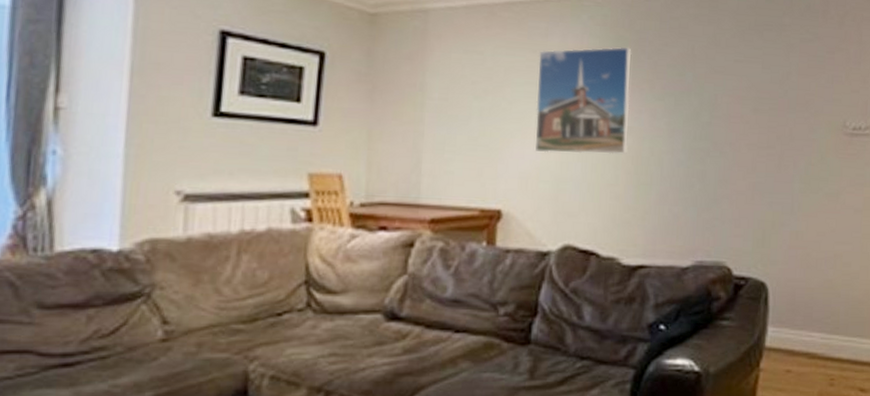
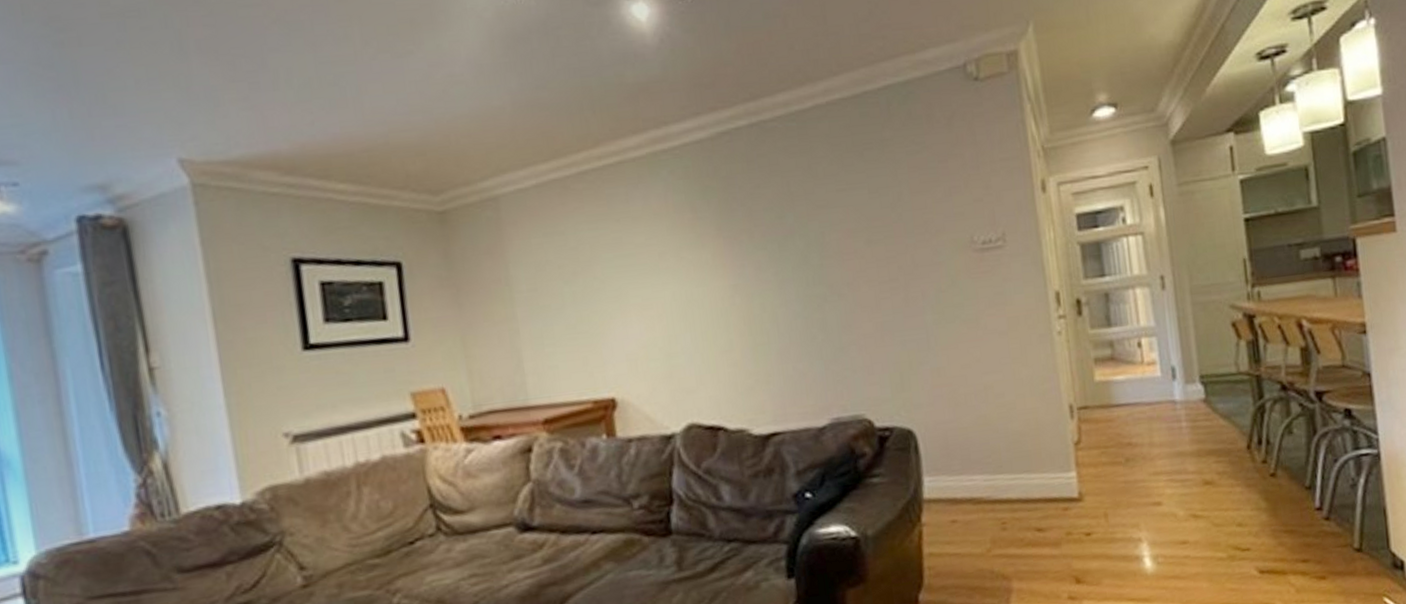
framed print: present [535,46,632,154] -> none [623,197,737,329]

